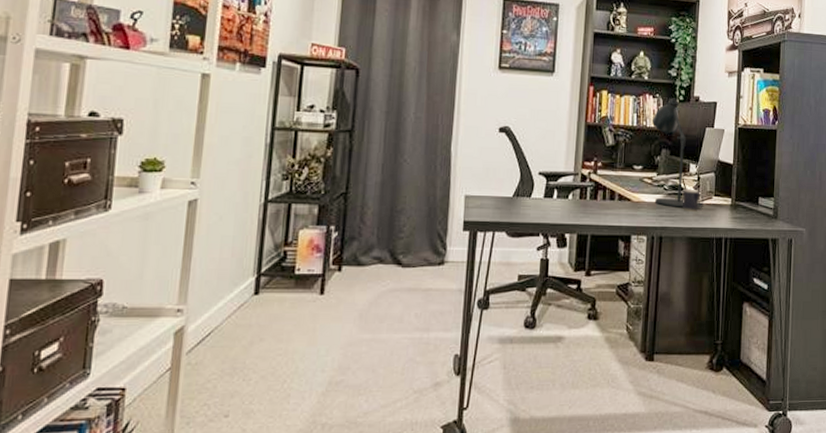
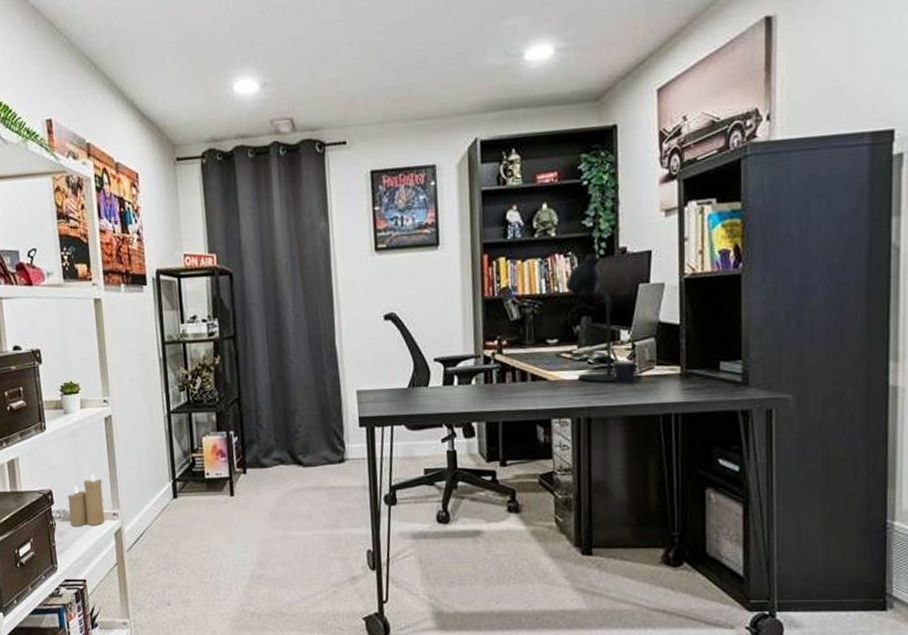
candle: none [118,261,172,324] -> present [67,472,104,527]

